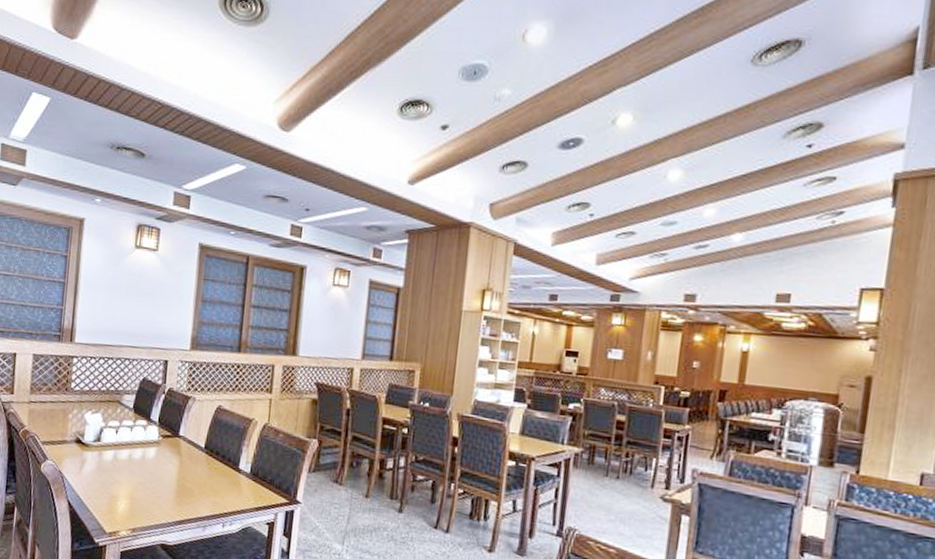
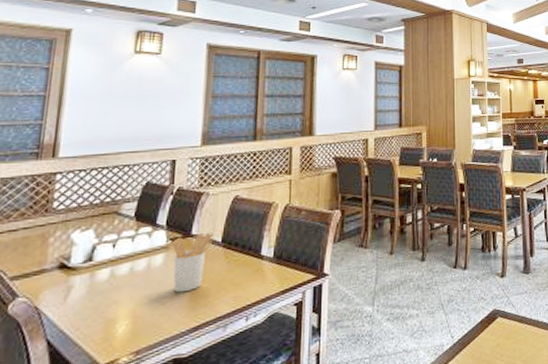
utensil holder: none [163,435,198,488] -> present [172,232,214,293]

